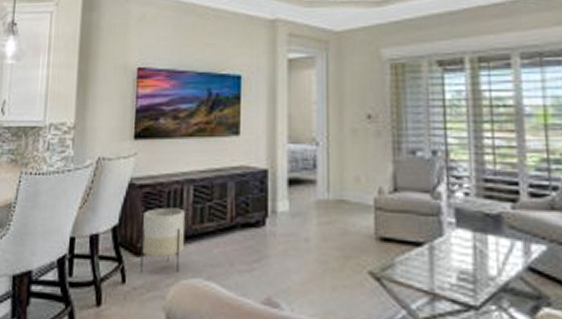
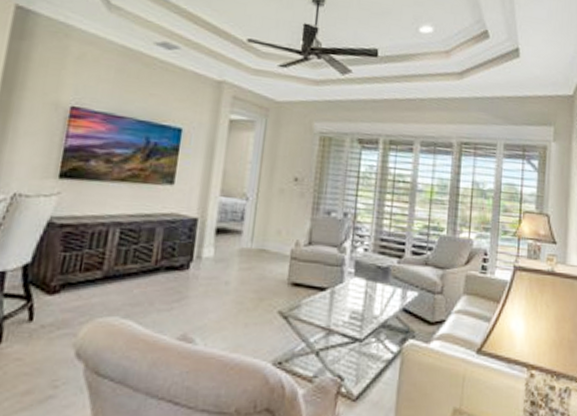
planter: present [140,207,185,272] -> none [51,248,108,311]

